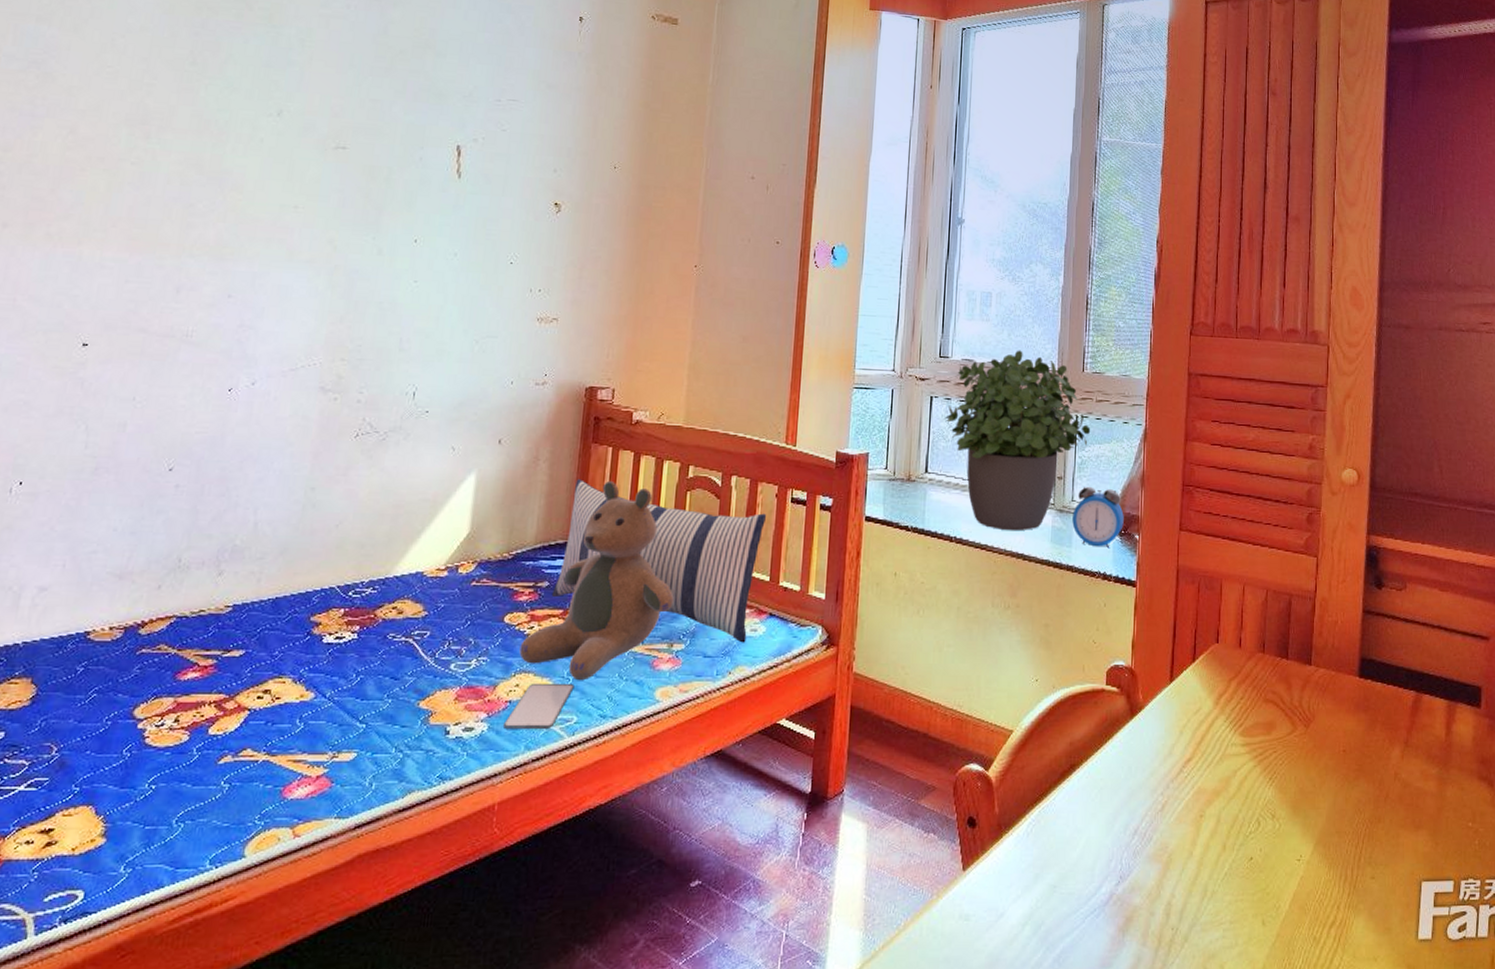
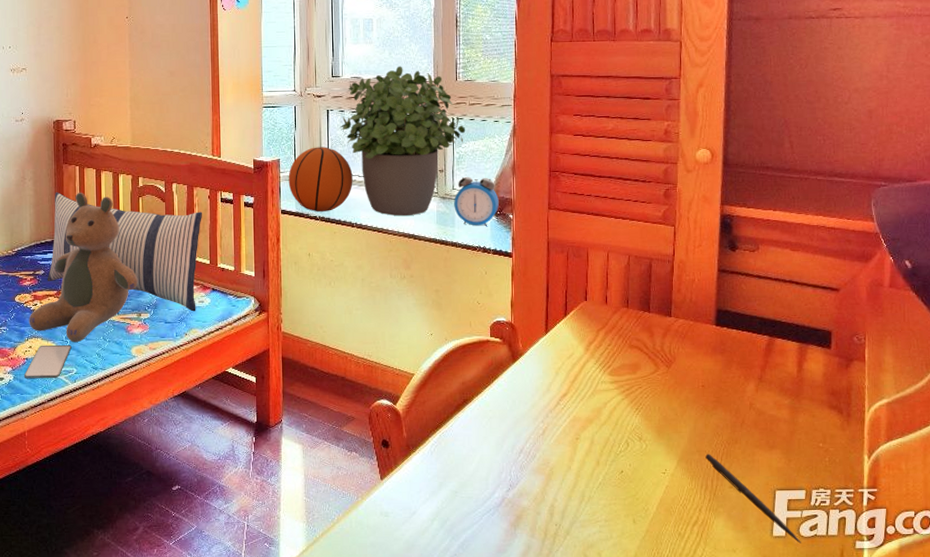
basketball: none [877,440,956,522] -> present [288,147,353,213]
pen: none [1345,835,1449,949] -> present [705,454,801,544]

